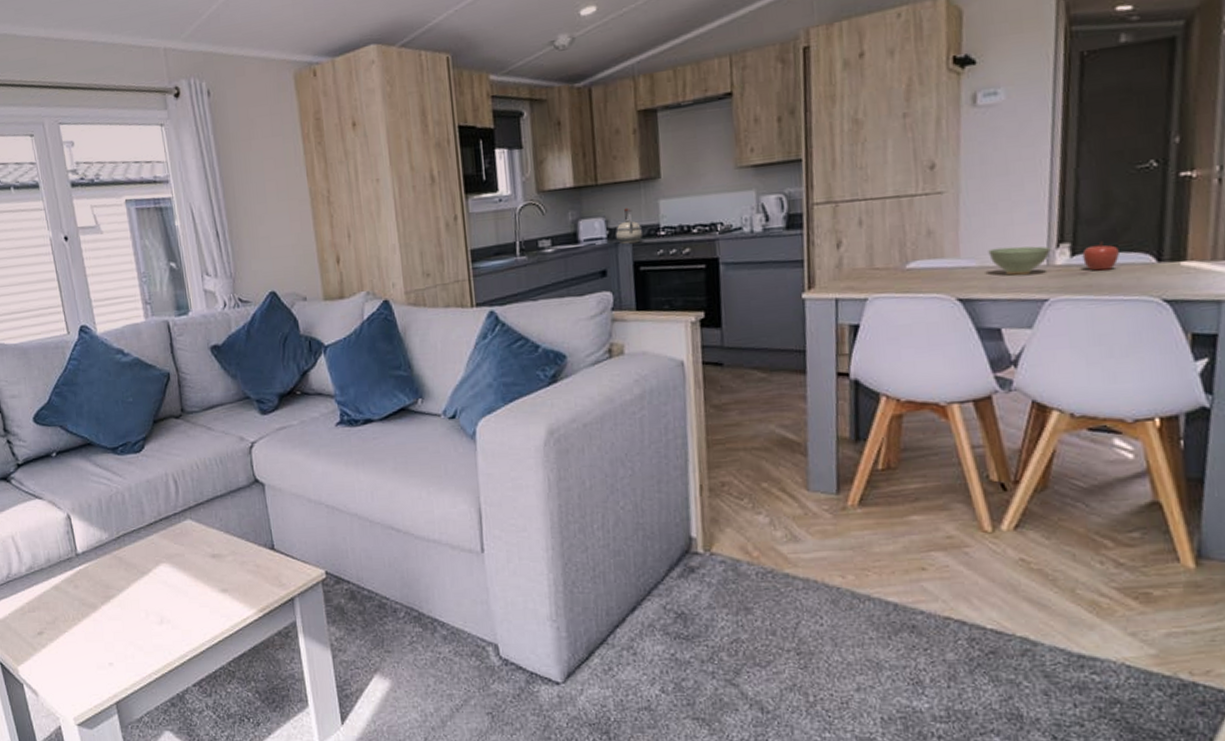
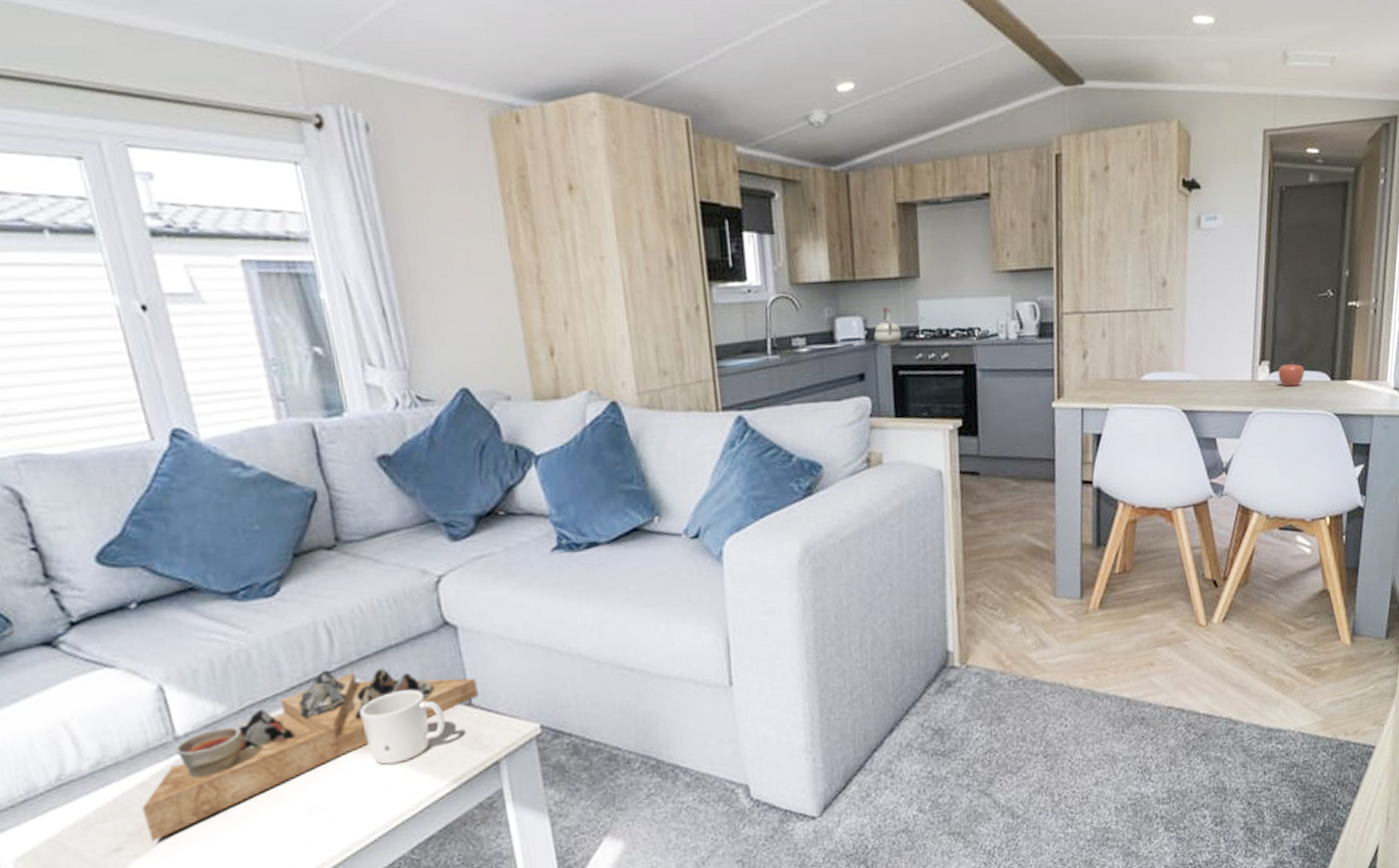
decorative tray: none [55,511,279,630] -> present [141,668,479,841]
mug: none [194,532,255,591] -> present [358,689,446,765]
bowl: present [988,246,1051,276] -> none [1207,362,1255,389]

